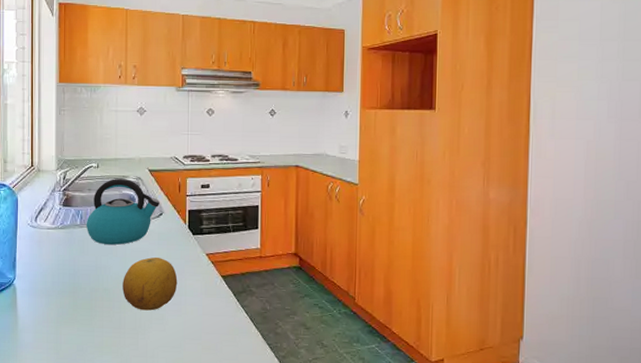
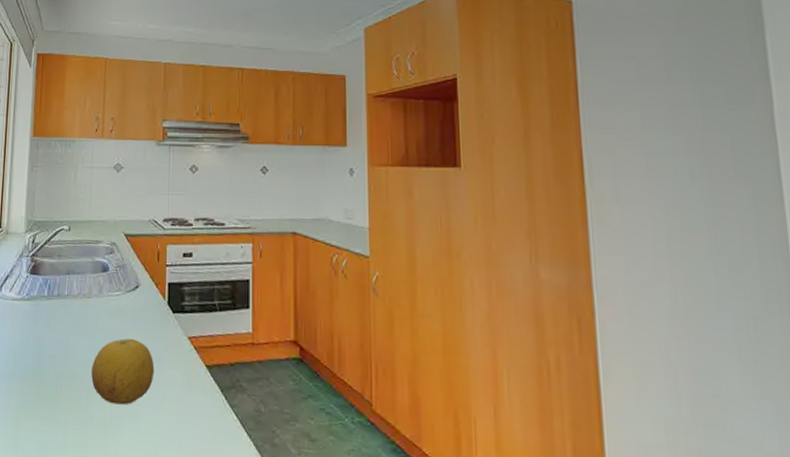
kettle: present [86,178,159,245] -> none [53,243,136,322]

